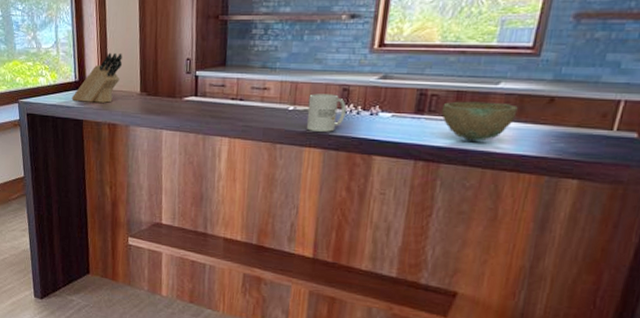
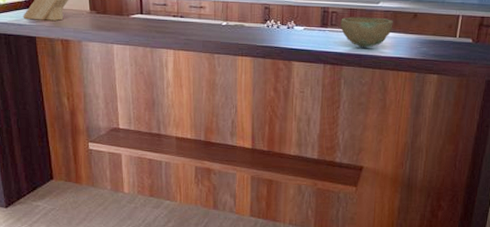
mug: present [306,94,346,132] -> none [237,11,268,43]

